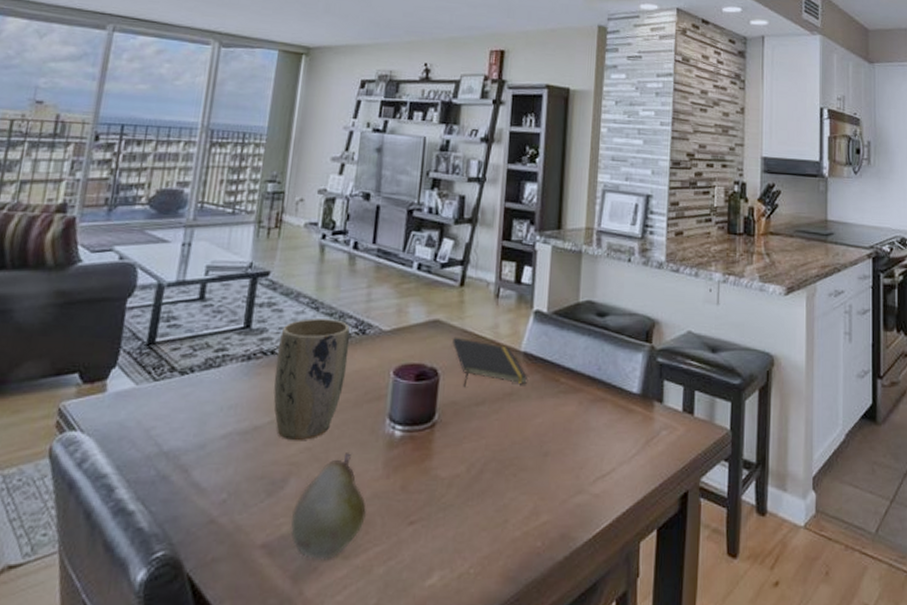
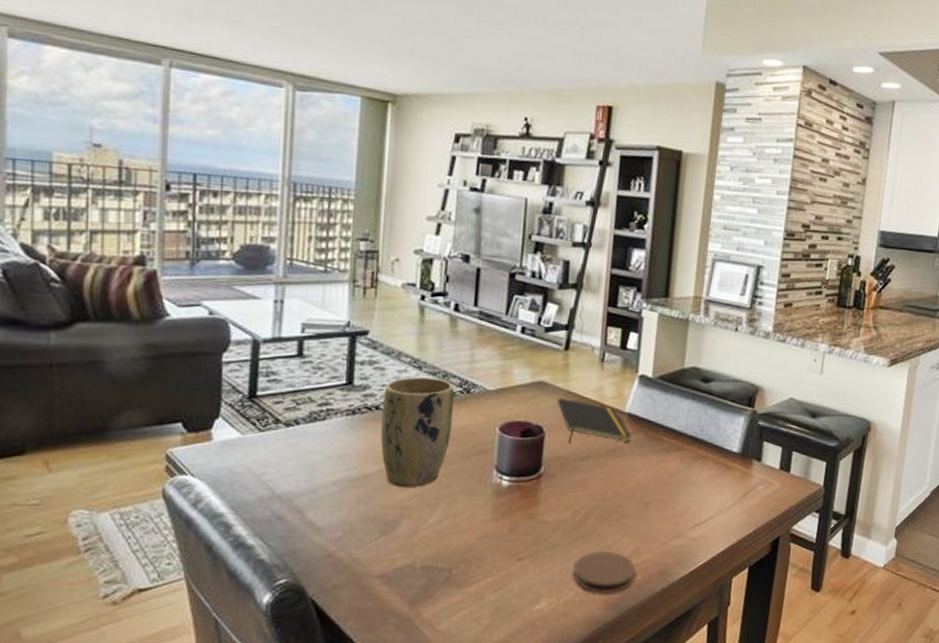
fruit: present [291,453,367,559] -> none [406,499,478,587]
coaster: none [468,511,535,565] -> present [573,550,636,594]

